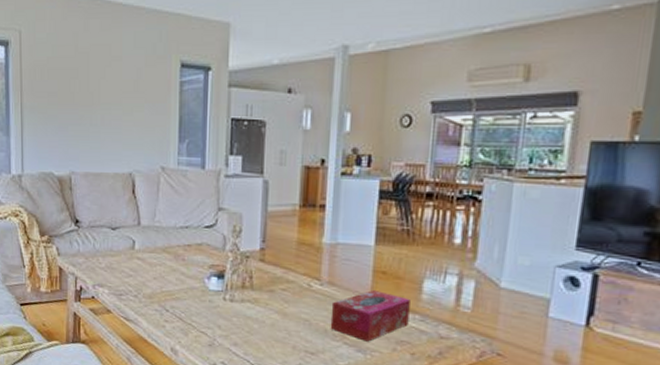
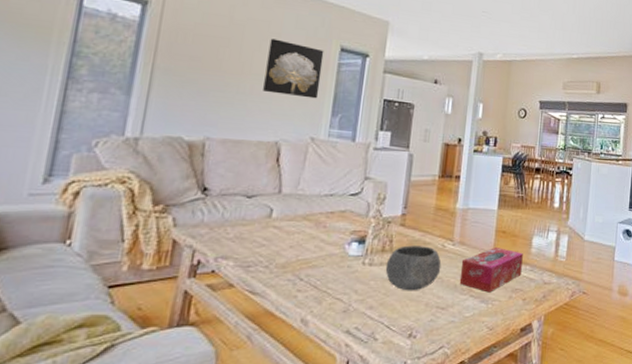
wall art: none [113,63,165,124] -> present [263,38,324,99]
bowl: none [247,283,308,332] -> present [385,245,442,291]

